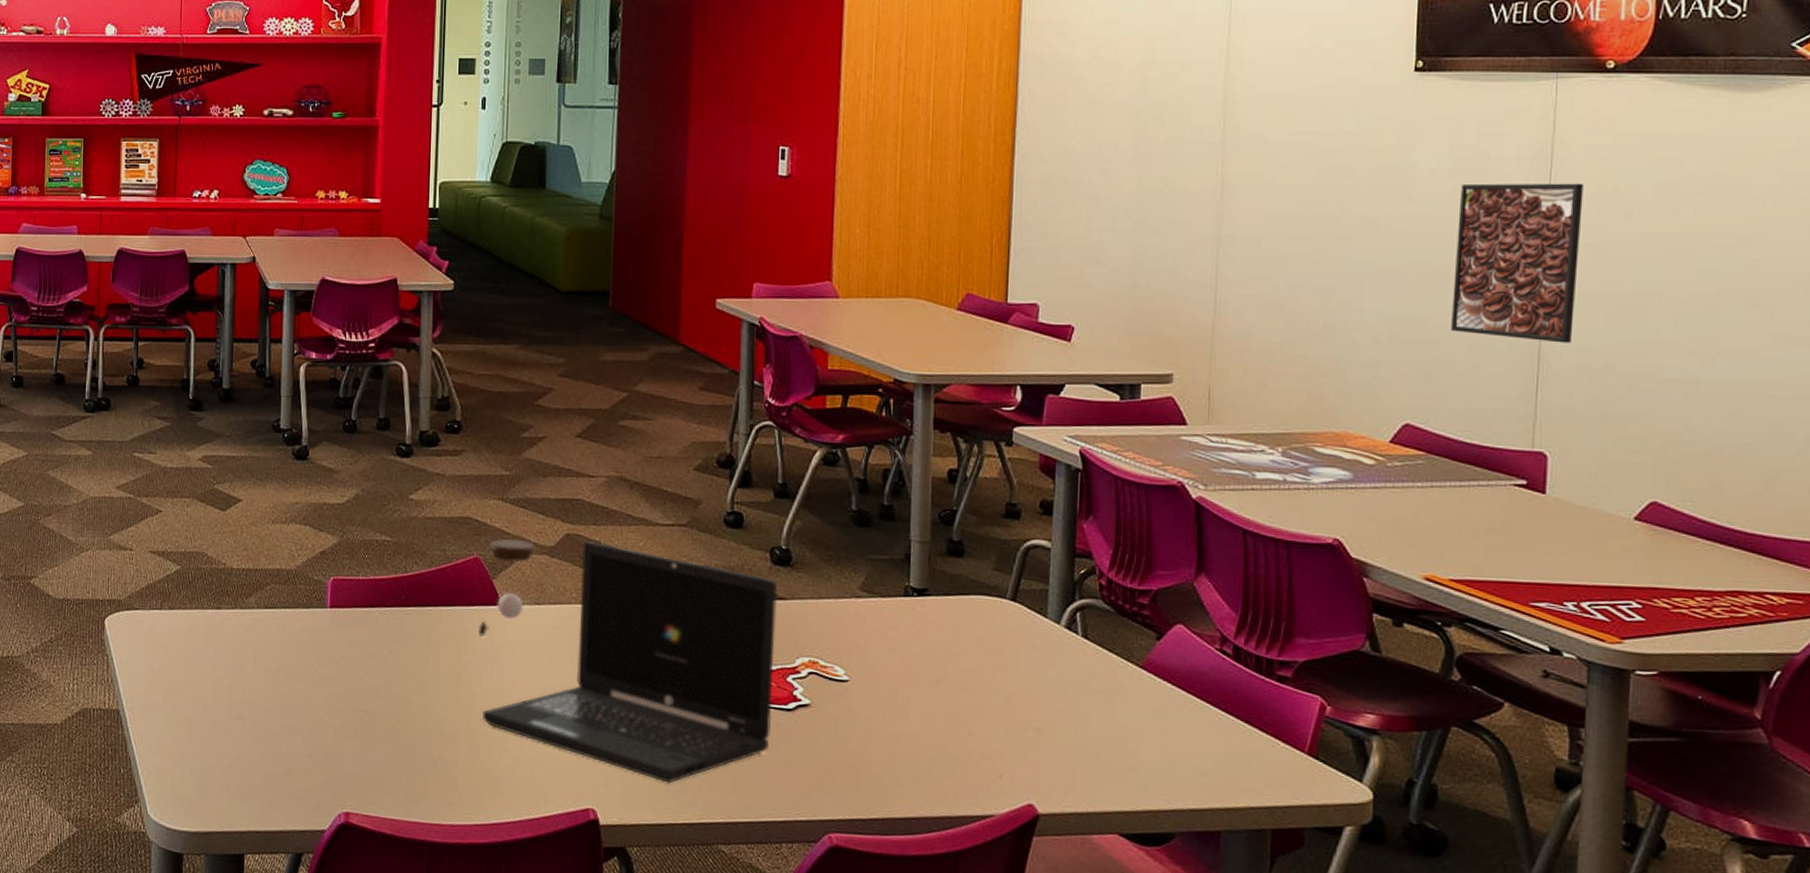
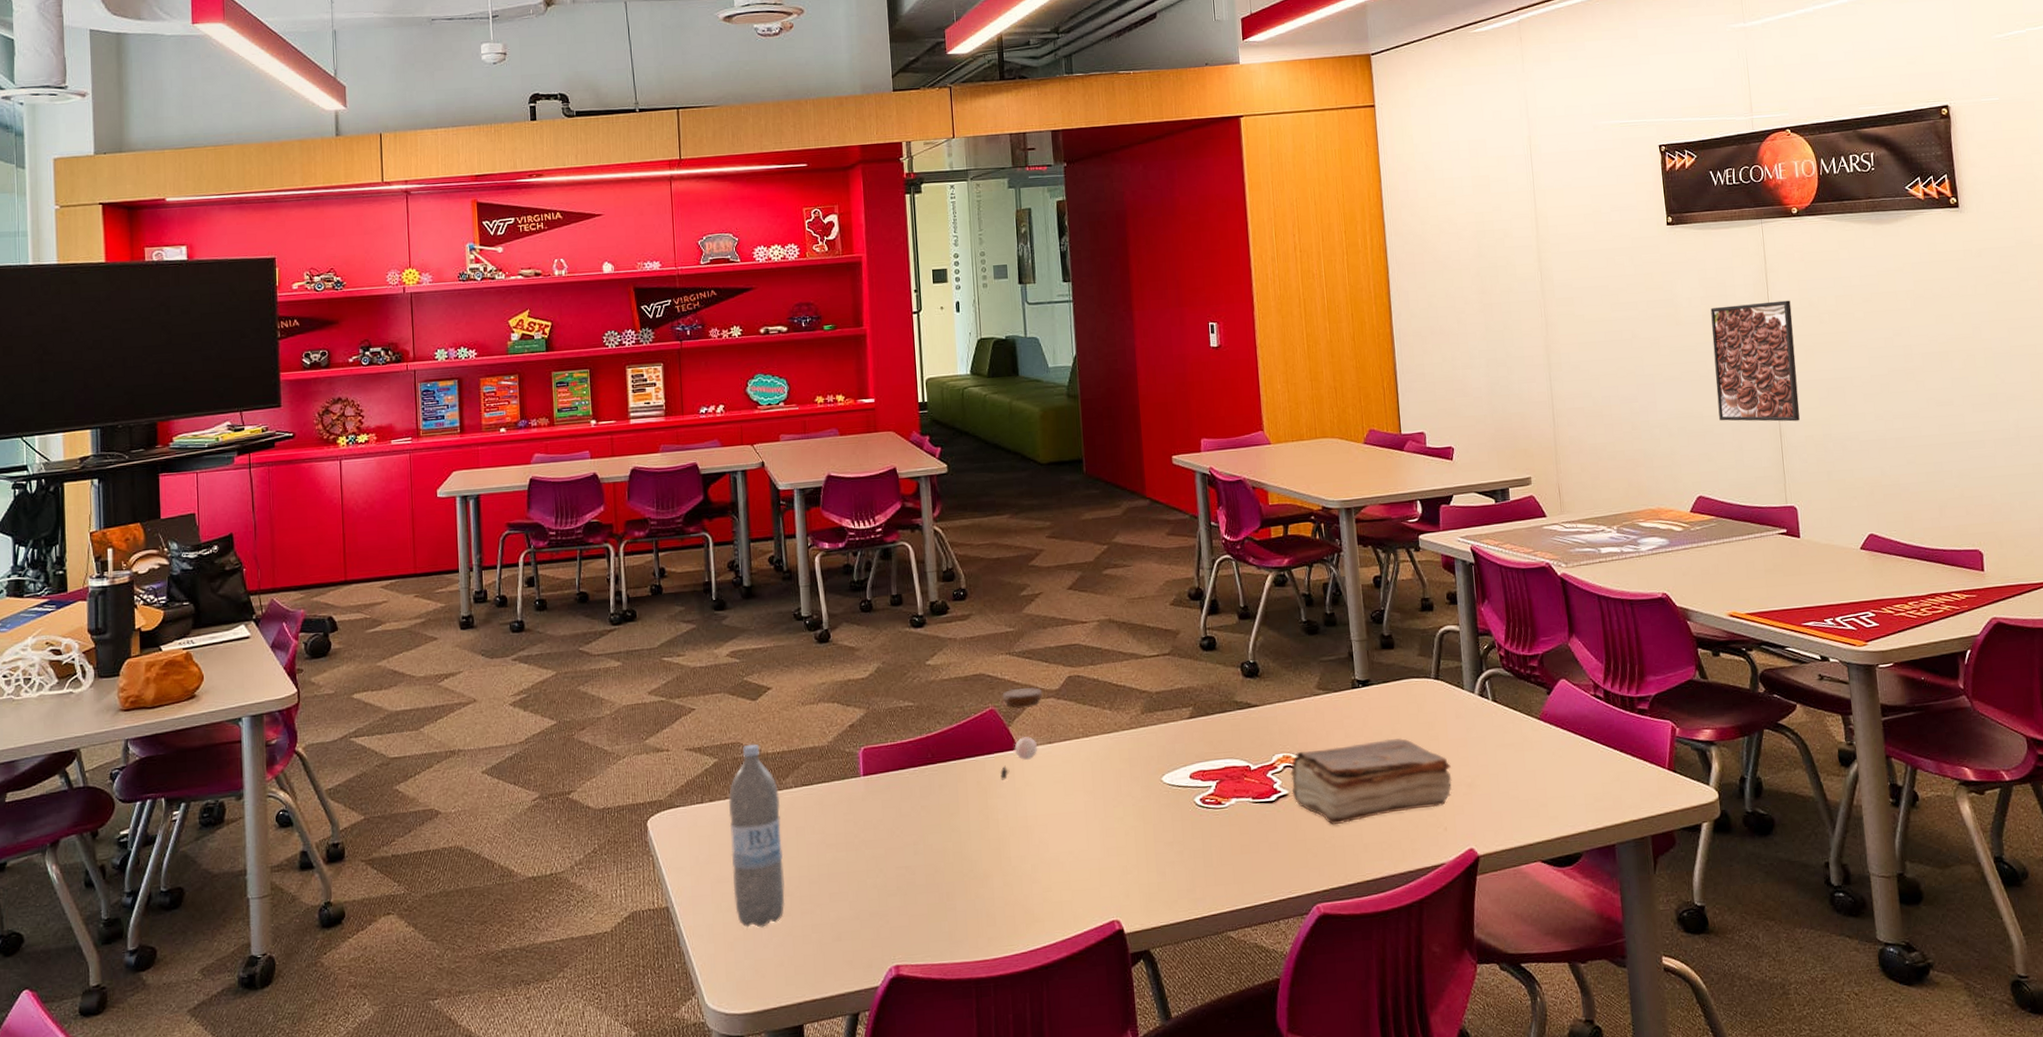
water bottle: none [185,556,241,748] -> present [729,743,785,928]
laptop: present [481,542,778,783] -> none [1010,680,1259,885]
book: none [814,658,1018,749] -> present [1289,737,1452,826]

